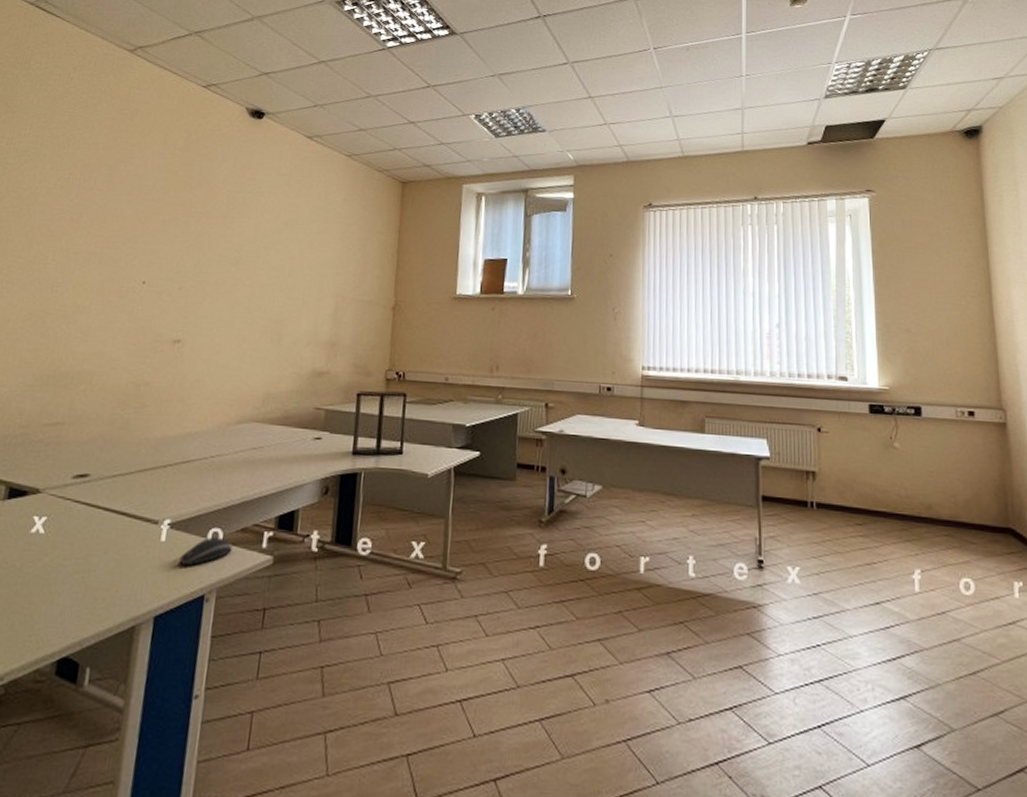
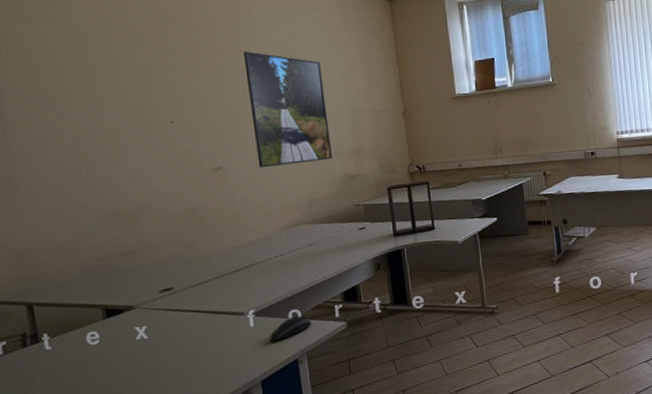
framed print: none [220,217,315,350] -> present [243,51,333,168]

